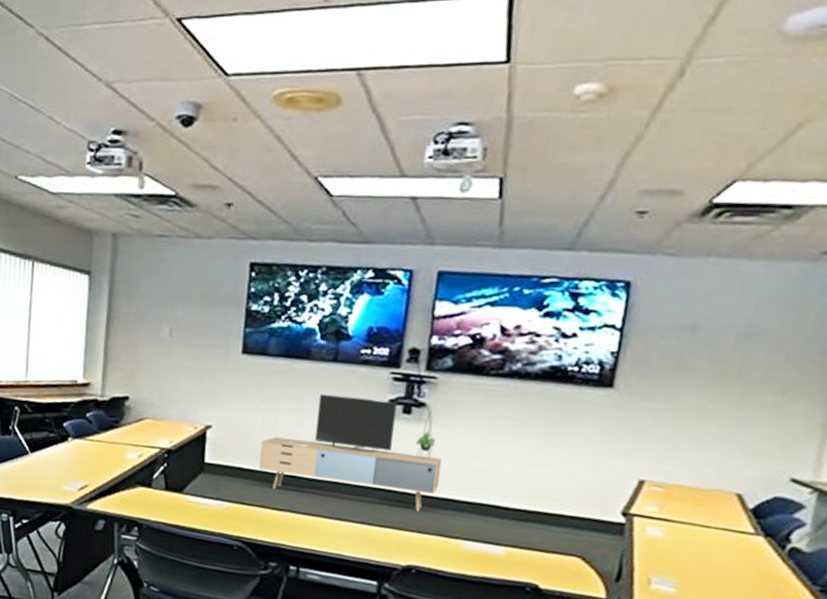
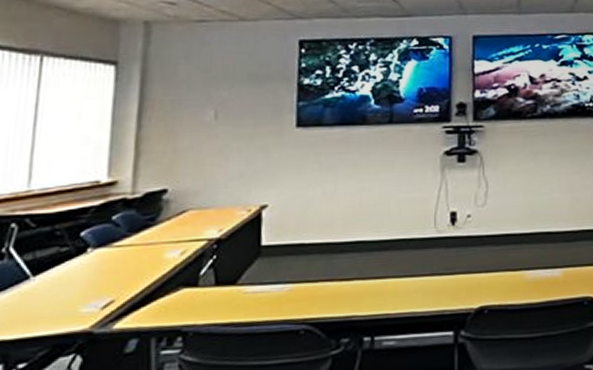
media console: present [258,393,442,512] -> none [322,153,498,259]

